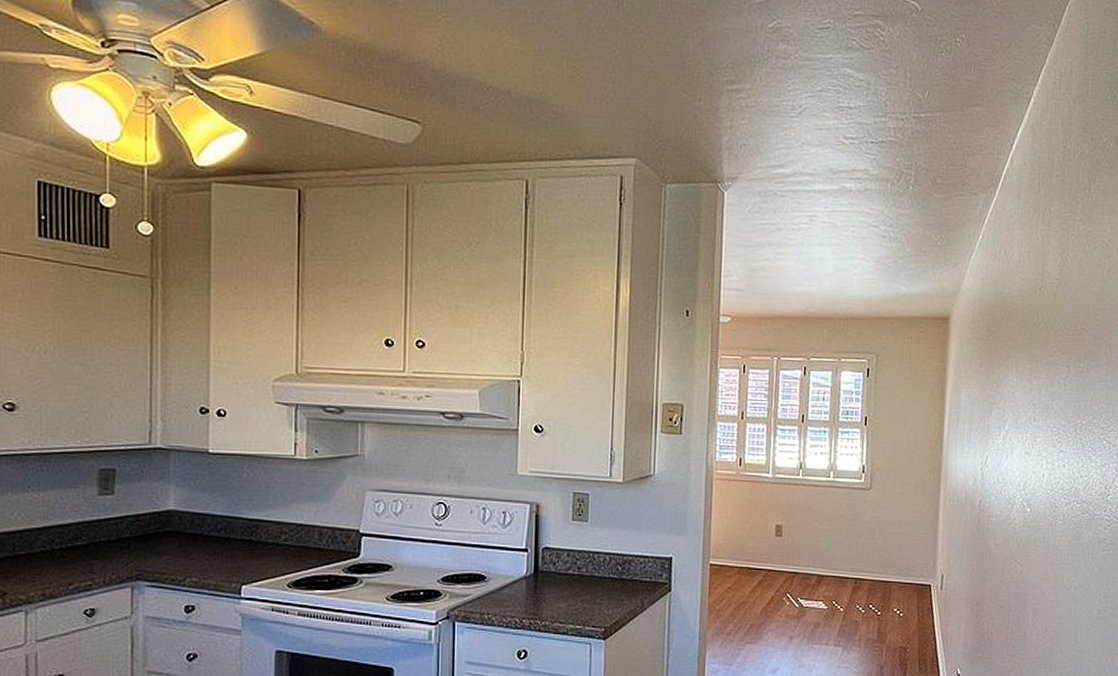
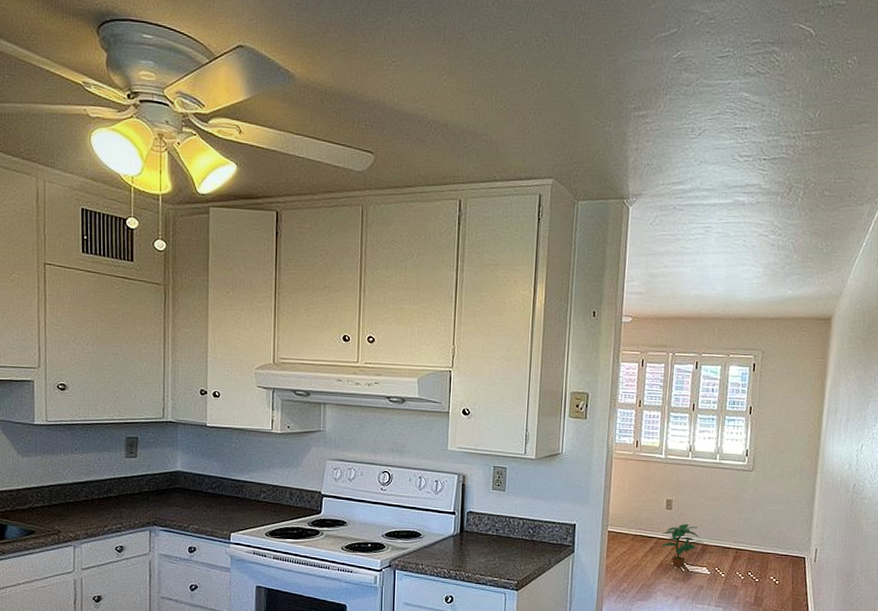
potted plant: none [771,552,820,602] -> present [661,523,704,567]

